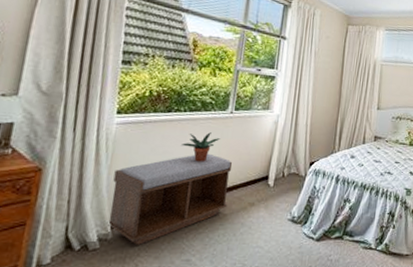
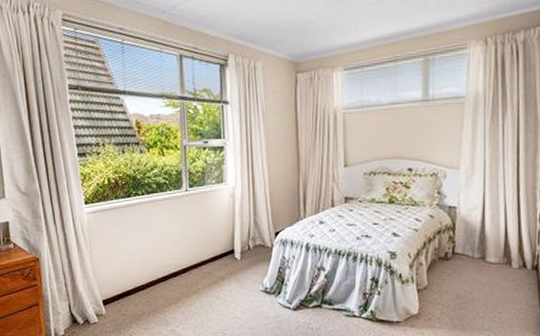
bench: present [106,153,232,246] -> none [95,232,199,320]
potted plant: present [182,132,220,162] -> none [146,212,180,242]

